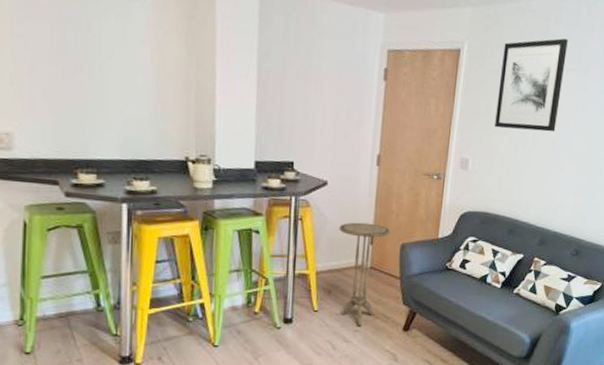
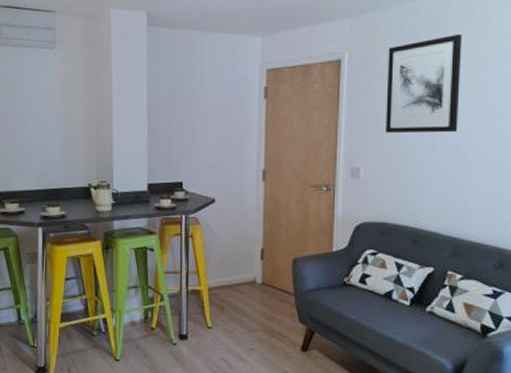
side table: present [339,222,391,327] -> none [228,237,281,345]

